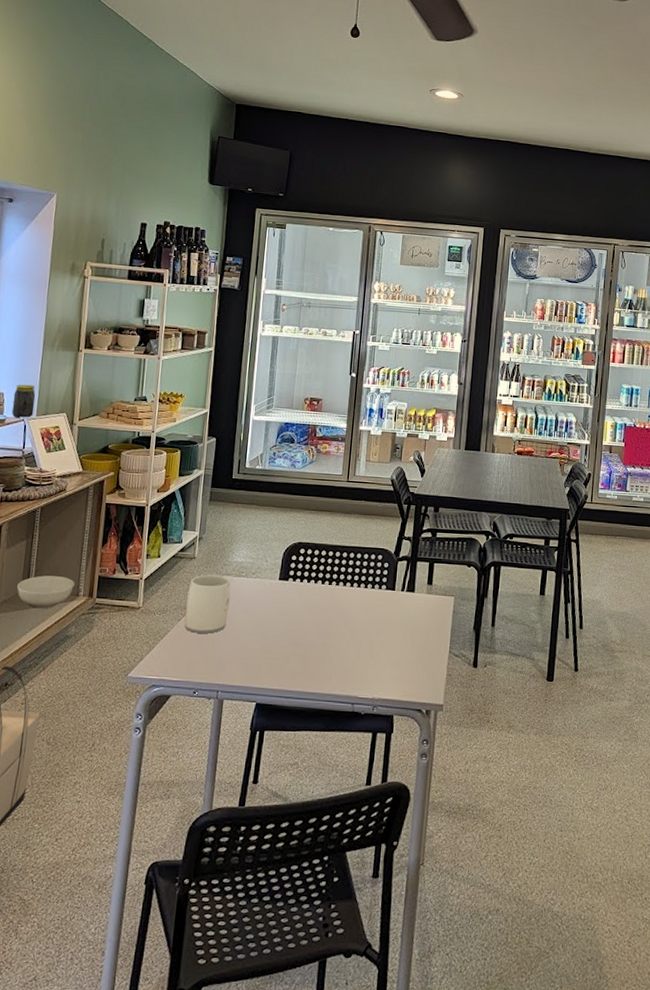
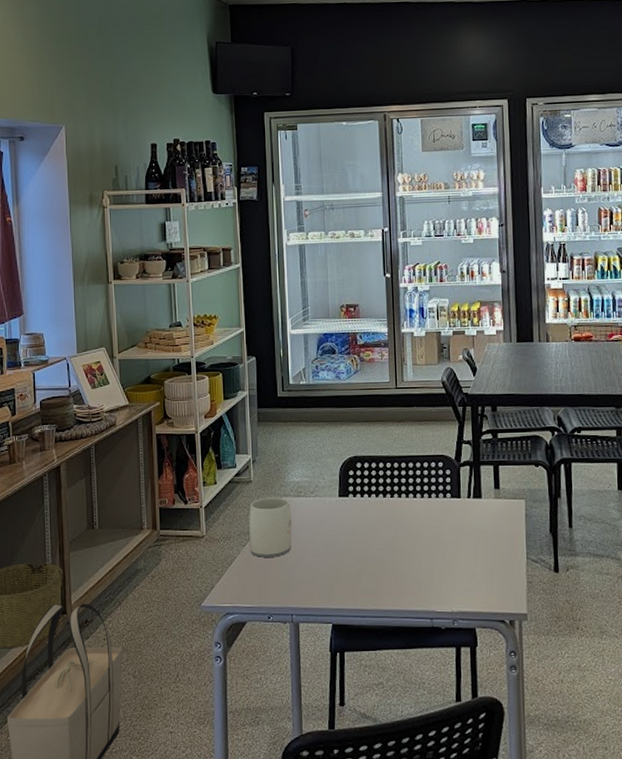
jar: present [11,384,36,418] -> none [53,322,74,357]
bowl: present [17,575,75,609] -> none [83,511,138,545]

